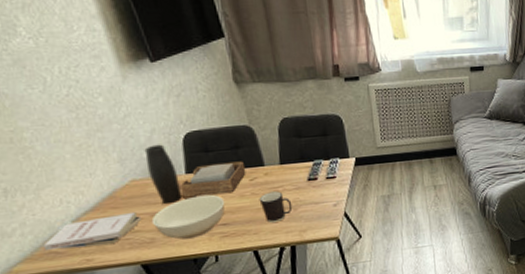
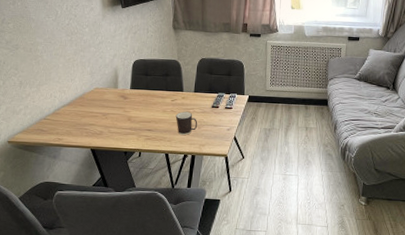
books: present [43,211,142,251] -> none [35,110,97,131]
vase: present [144,144,183,205] -> none [106,65,126,109]
bowl: present [151,194,225,239] -> none [103,106,153,136]
napkin holder: present [180,161,246,198] -> none [125,84,170,108]

